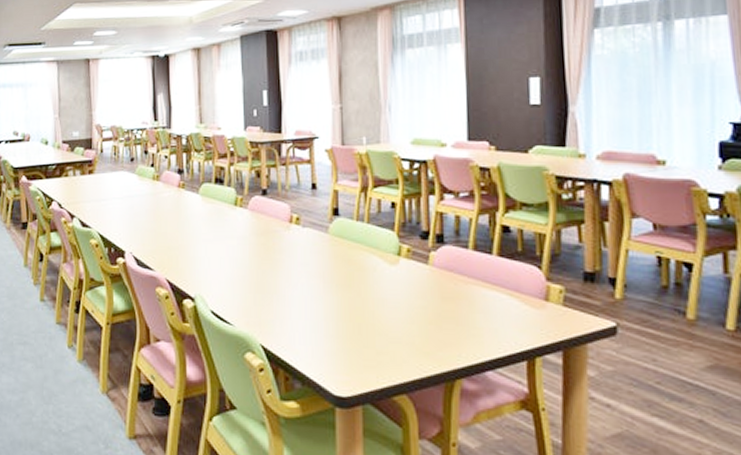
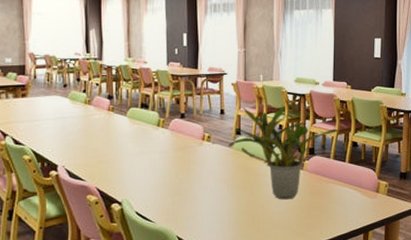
potted plant: none [323,177,478,305] -> present [228,106,338,200]

